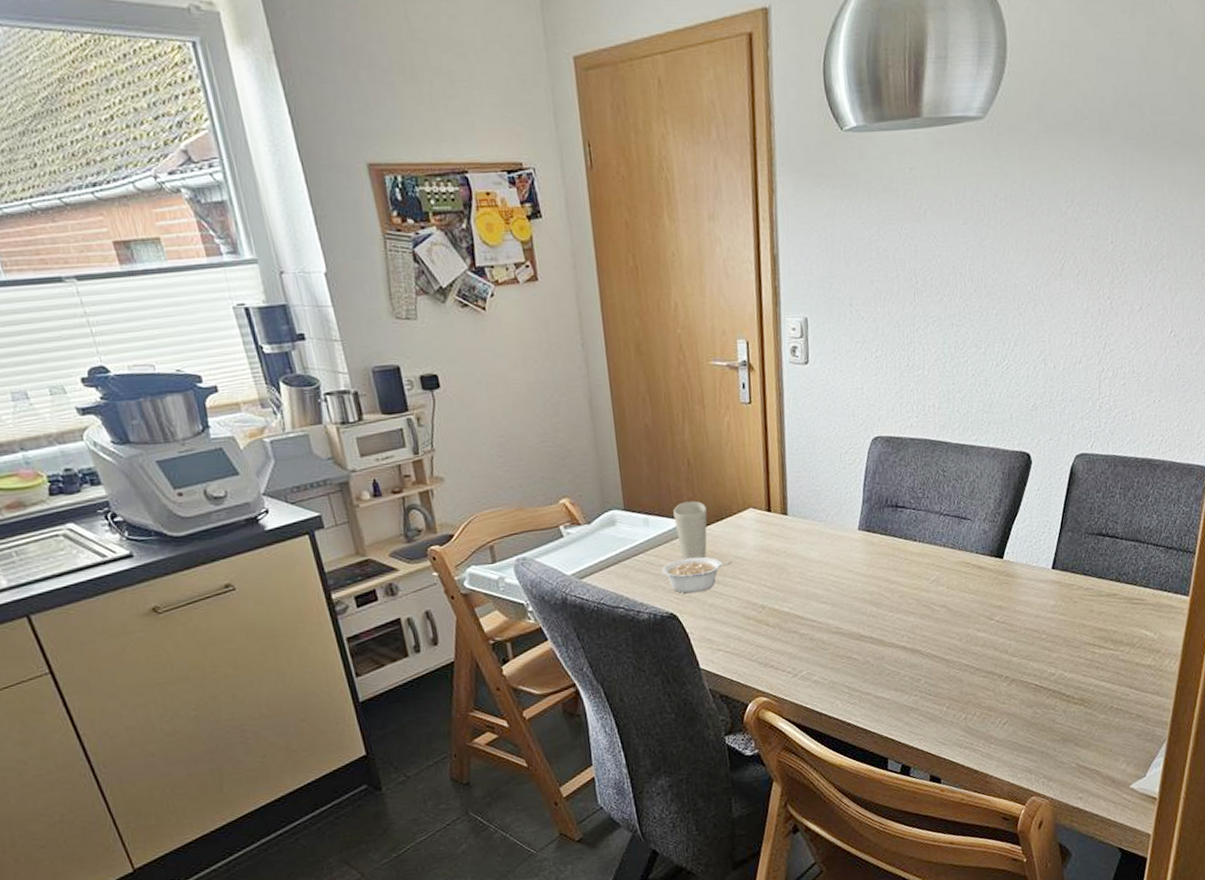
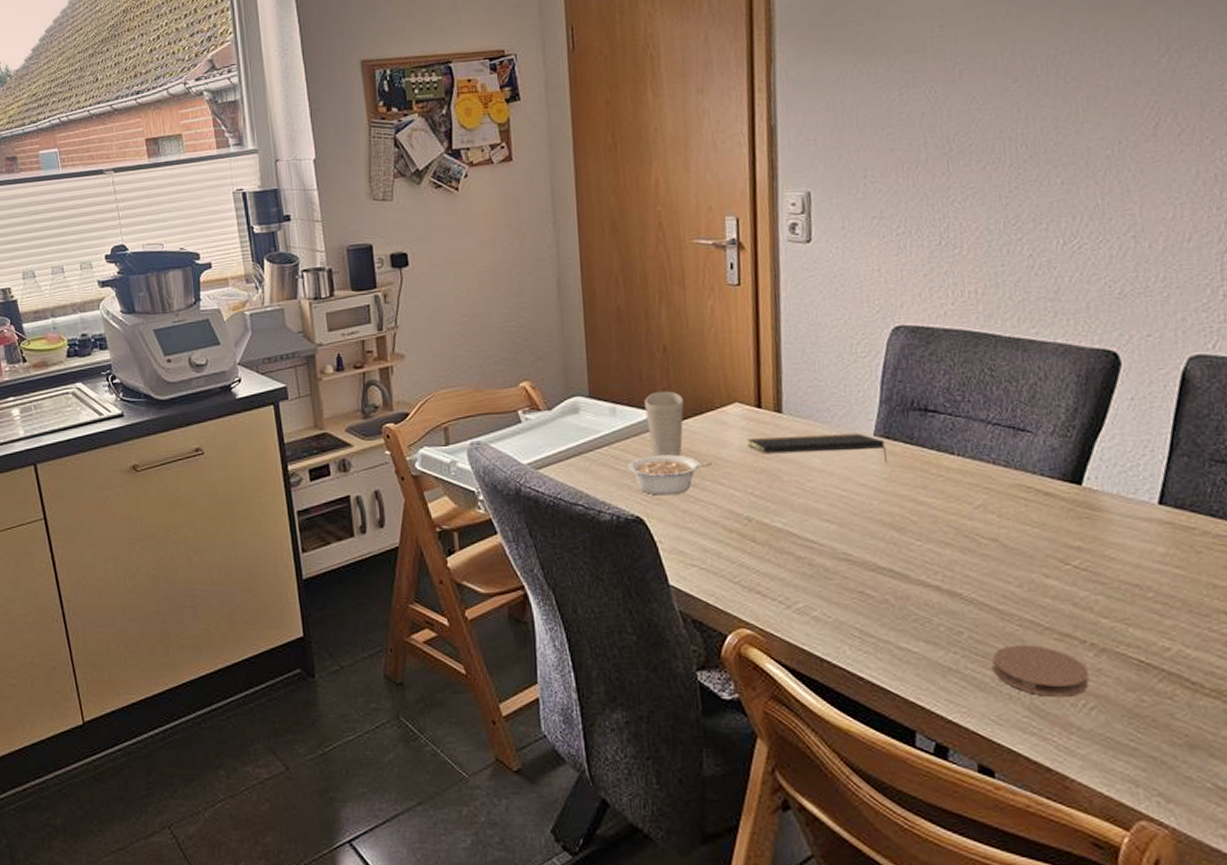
notepad: none [760,528,868,552] -> present [747,433,887,463]
coaster: none [941,682,1004,720] -> present [992,645,1090,697]

